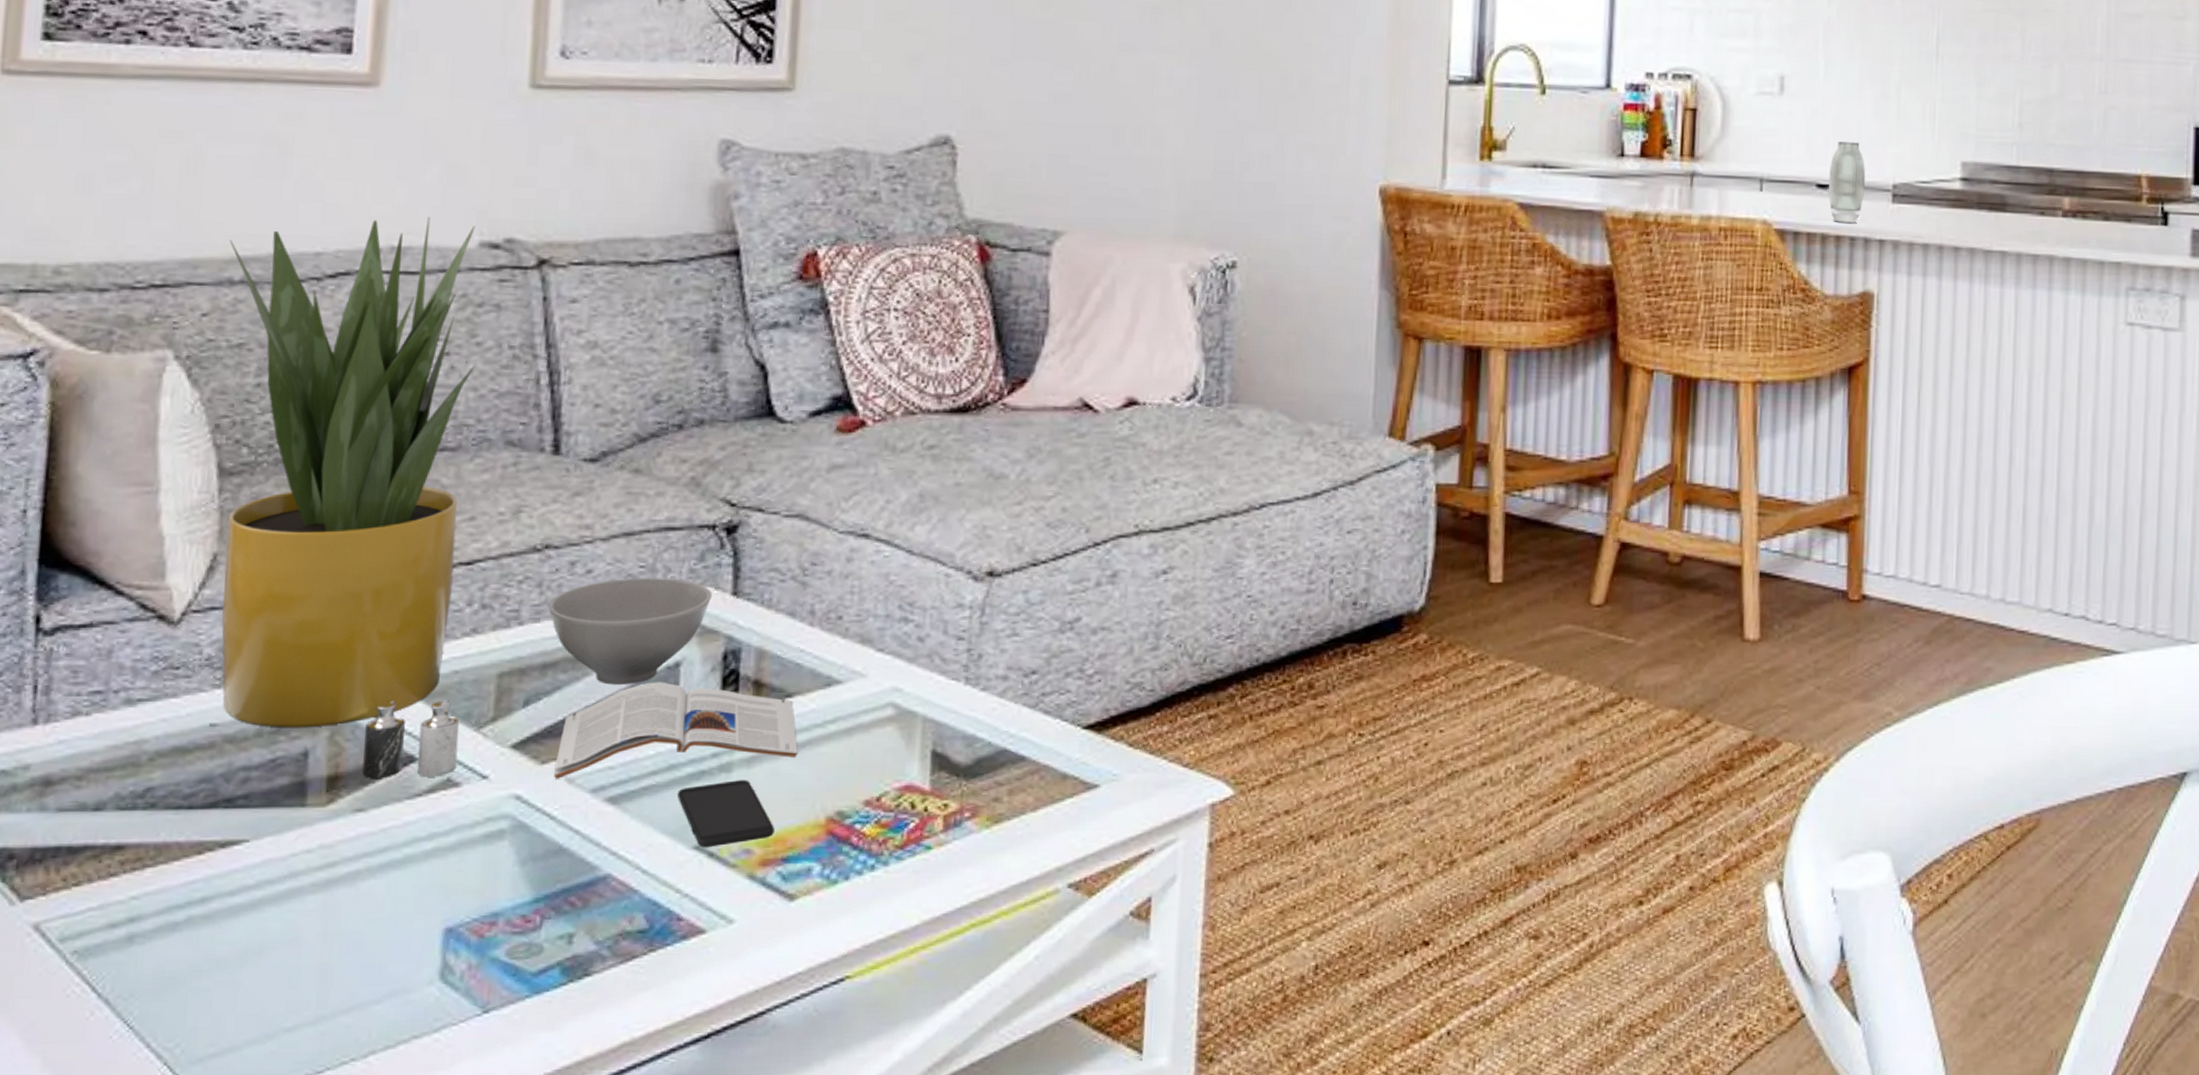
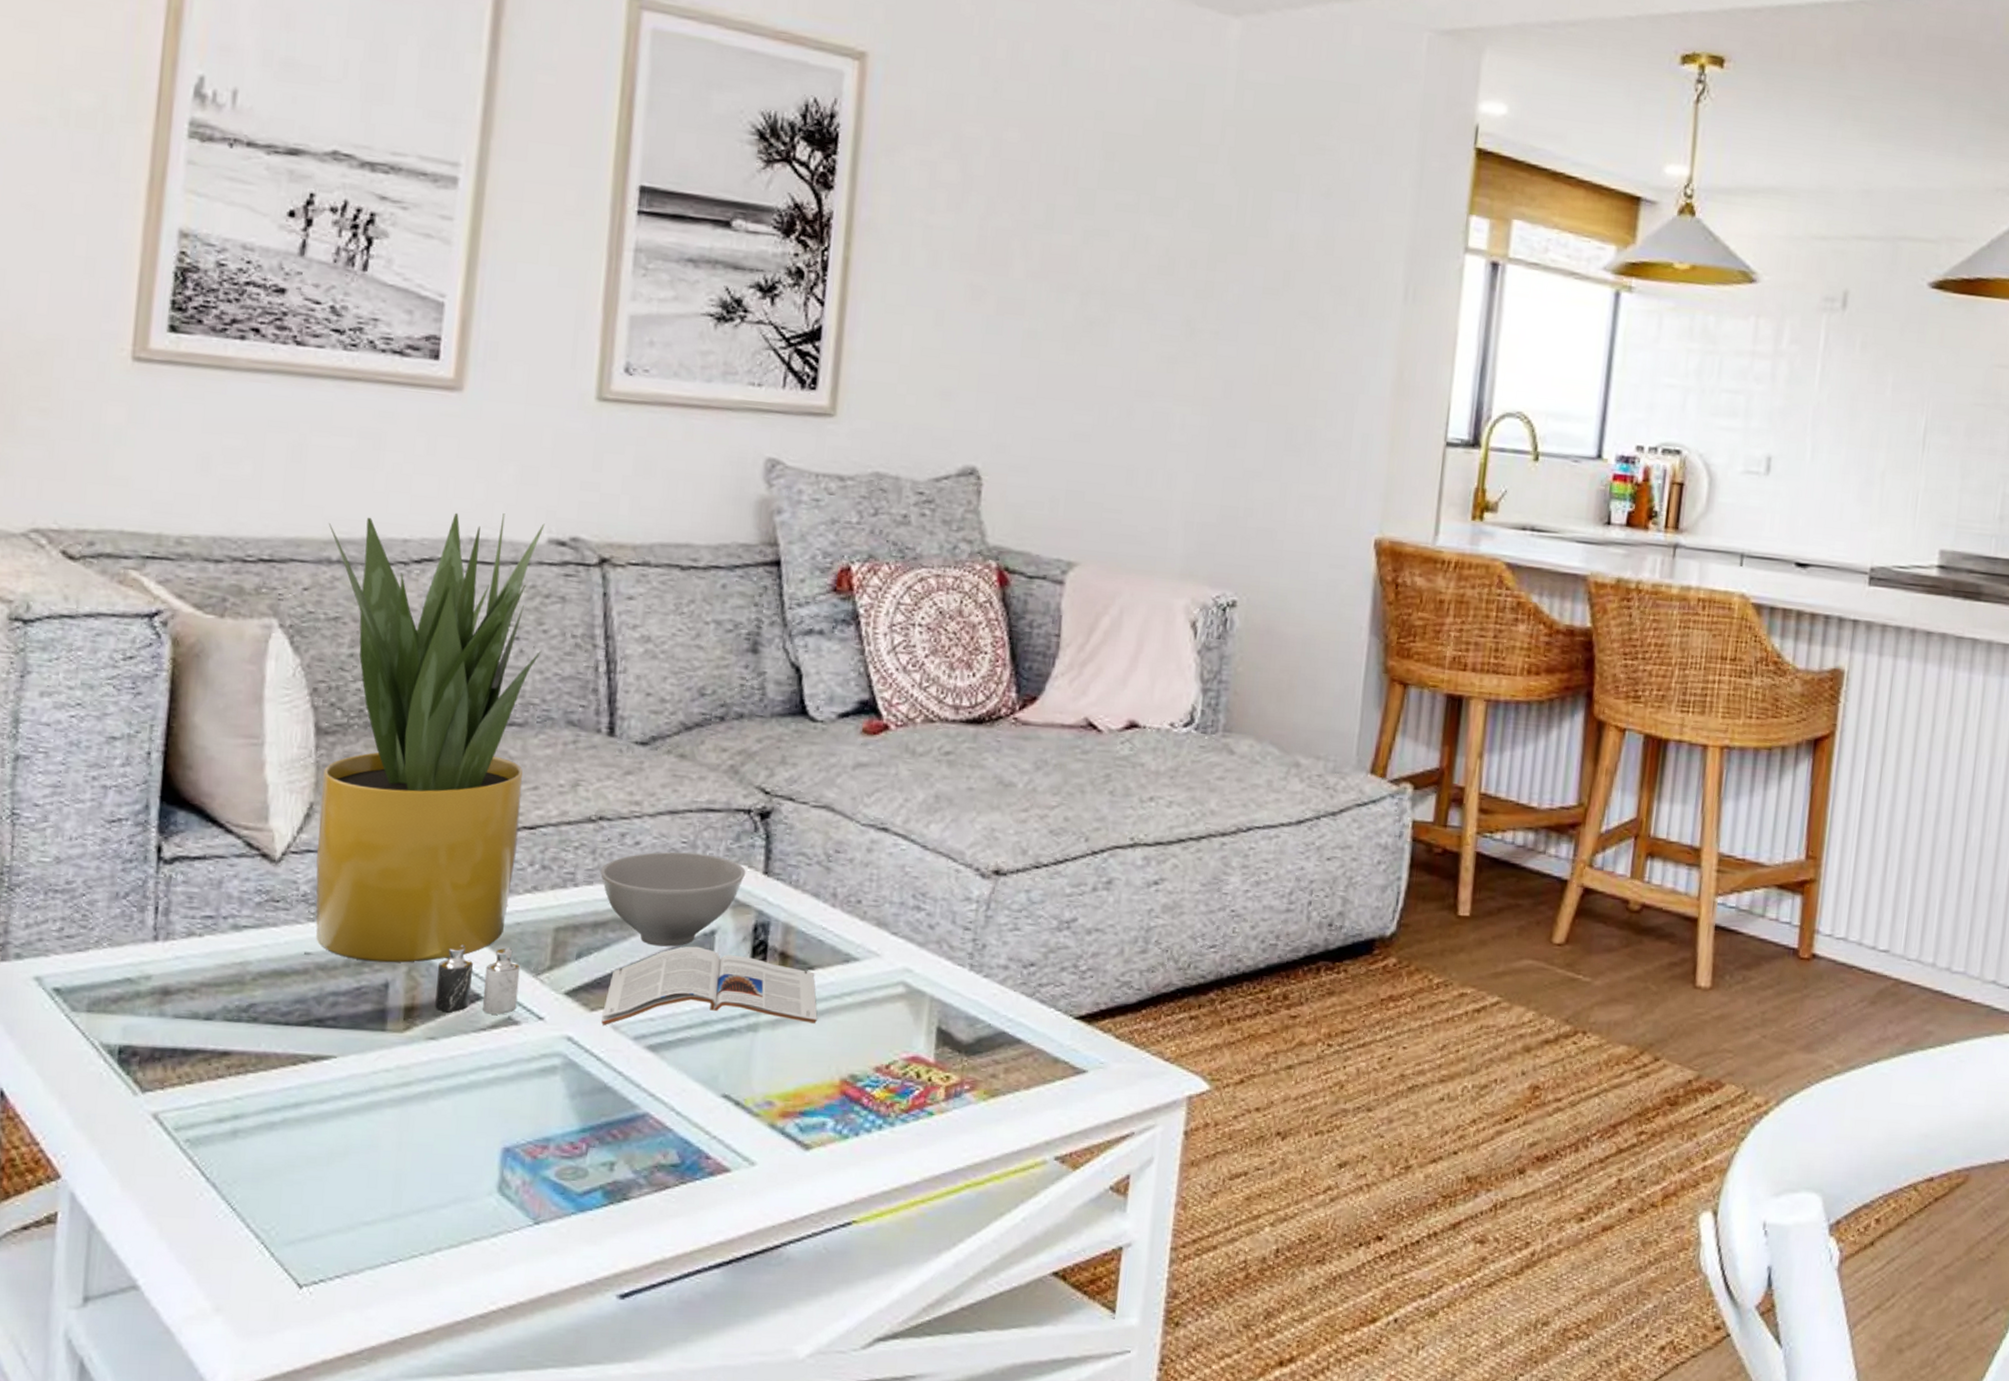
mobile phone: present [676,780,774,848] -> none [708,1039,794,1097]
vase: present [1828,142,1866,223] -> none [1807,523,1845,602]

